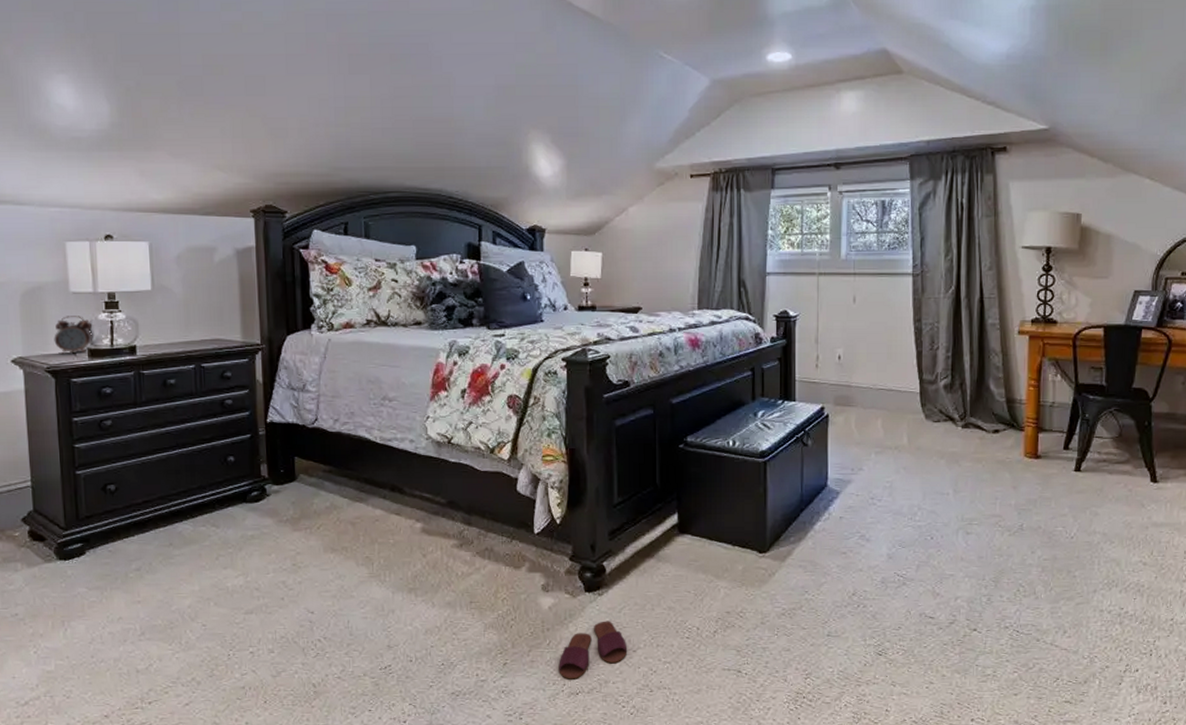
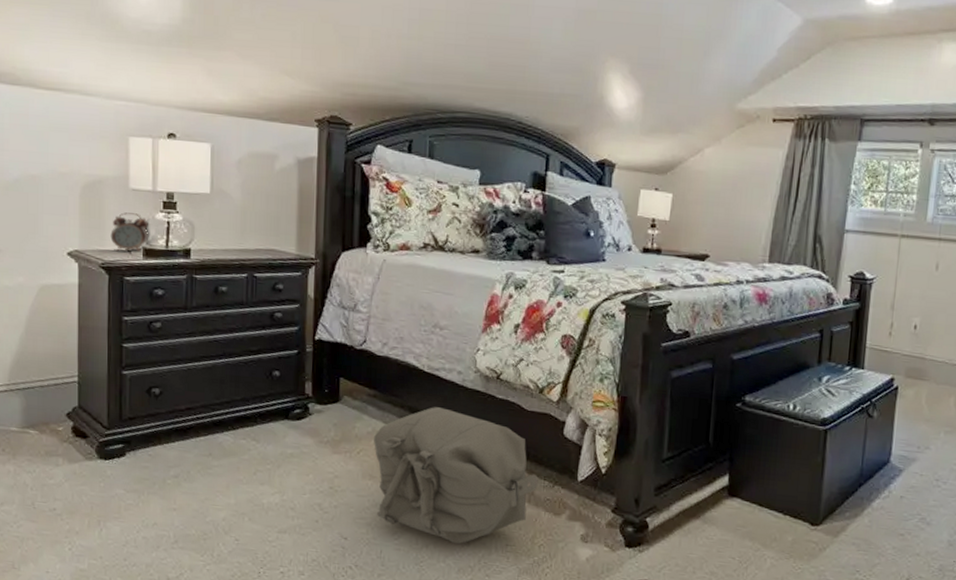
duffel bag: none [333,476,497,606] -> present [374,407,539,544]

